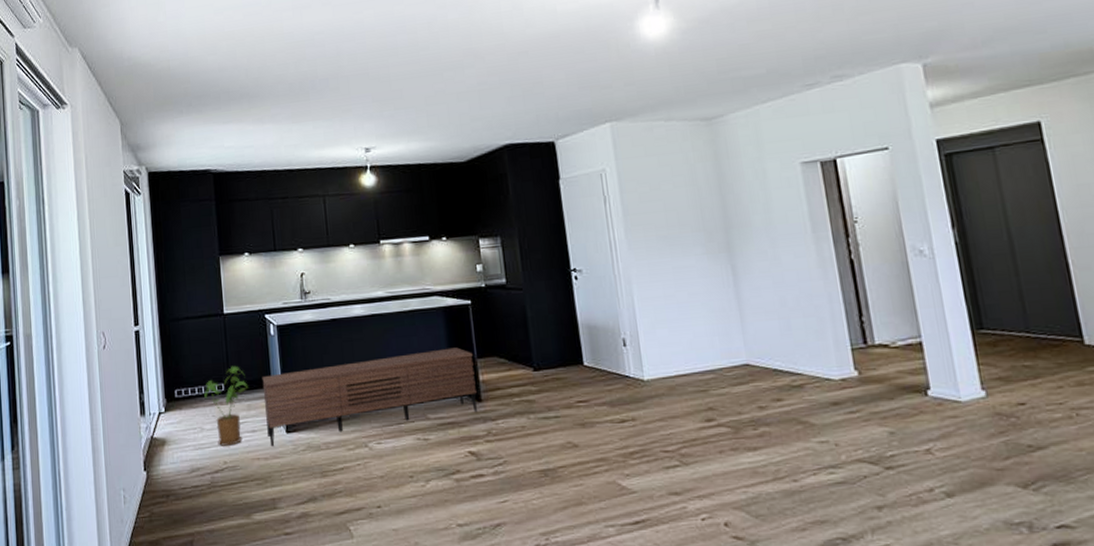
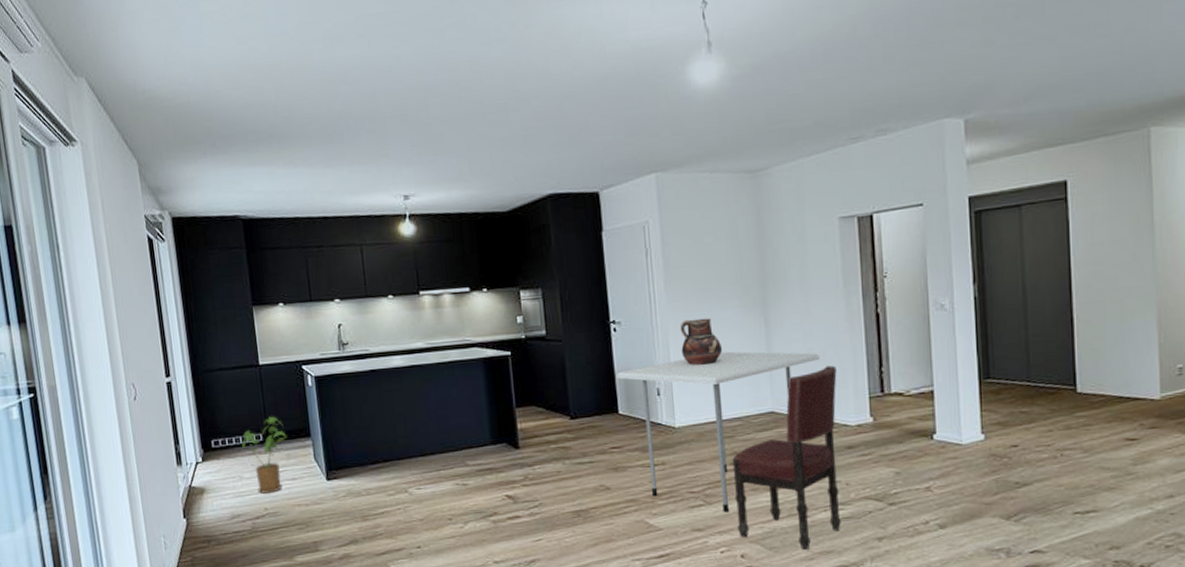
sideboard: present [262,347,477,446] -> none [300,397,515,493]
dining table: none [580,300,794,475] -> present [617,351,820,513]
ceramic pot: none [643,265,690,315] -> present [680,318,723,366]
dining chair: none [707,315,834,520] -> present [732,365,841,551]

